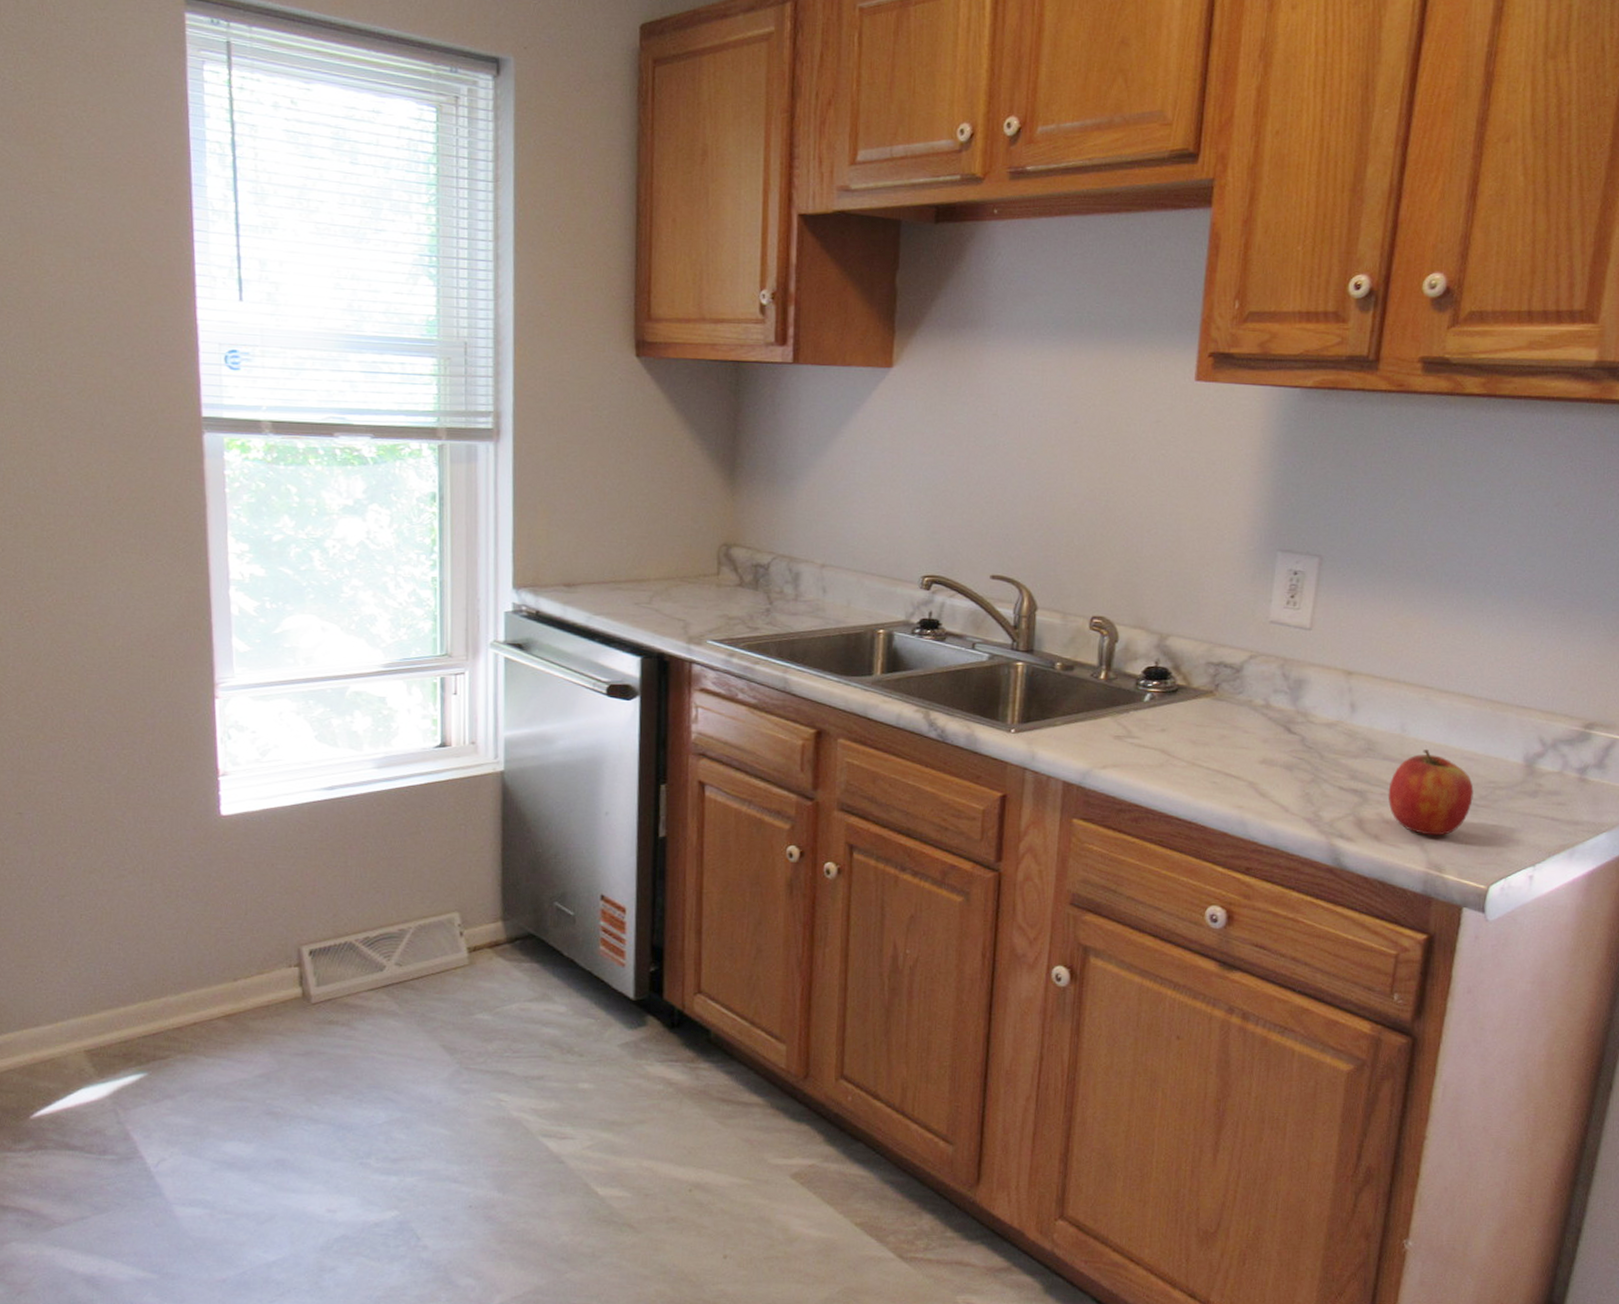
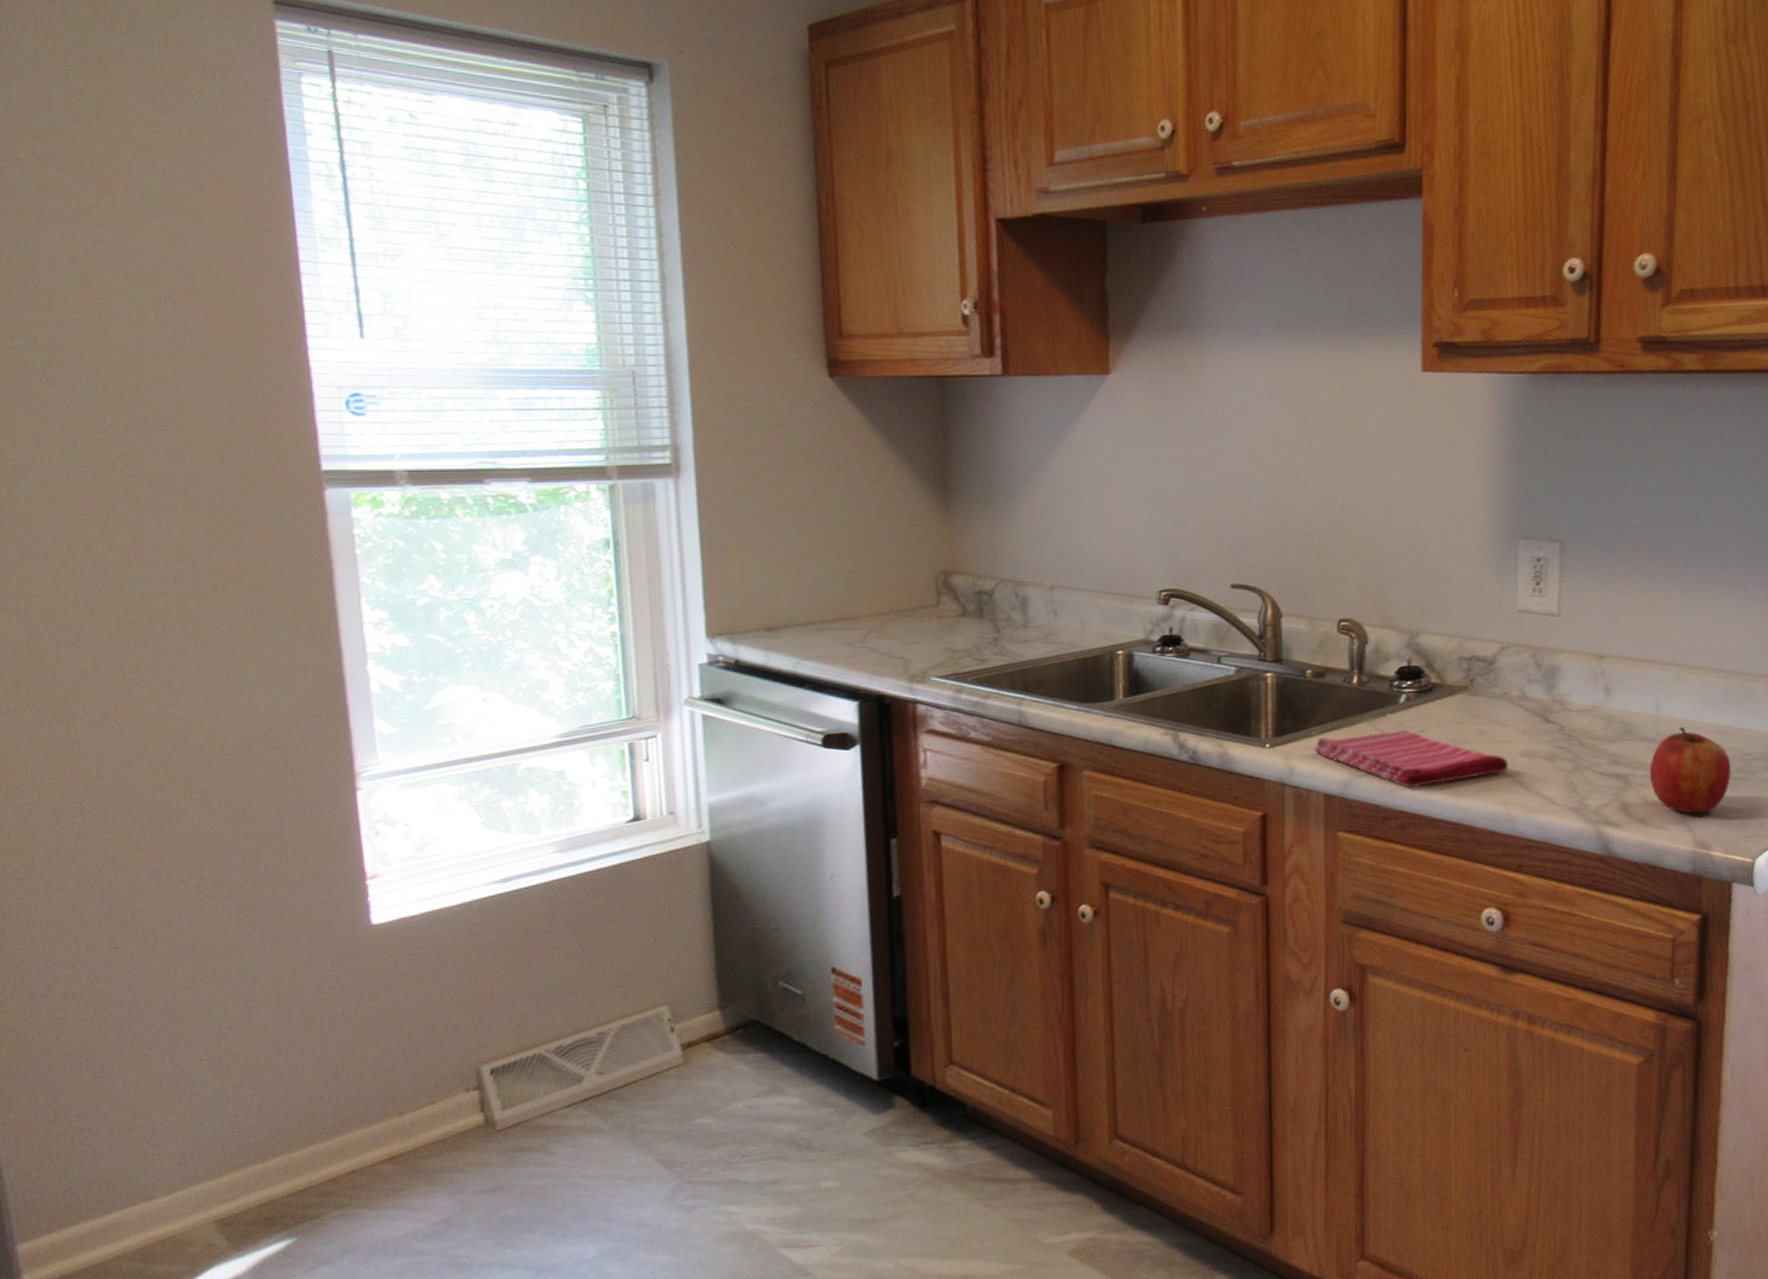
dish towel: none [1057,728,1246,784] -> present [1314,730,1508,788]

